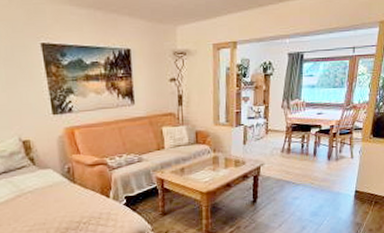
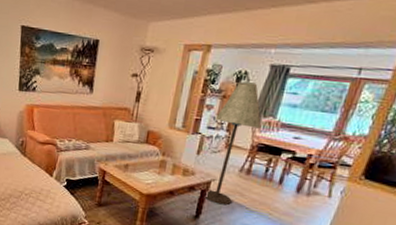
floor lamp: none [252,71,291,186] -> present [203,82,261,206]

